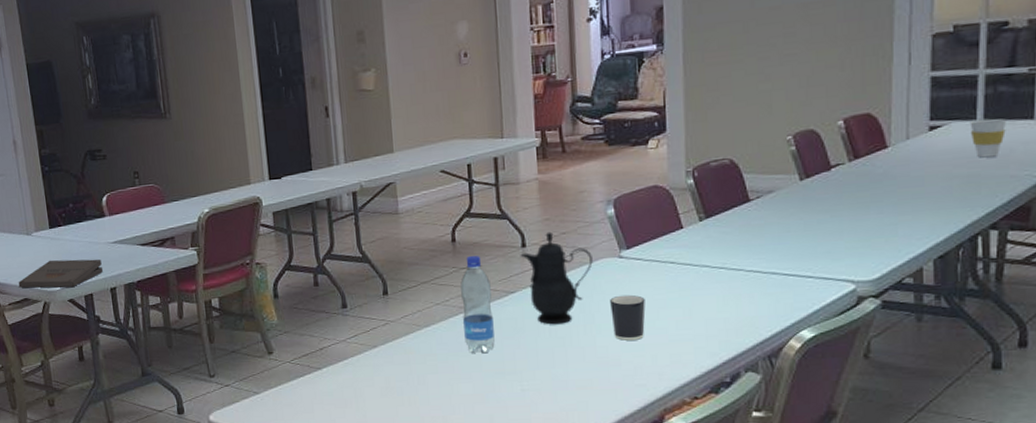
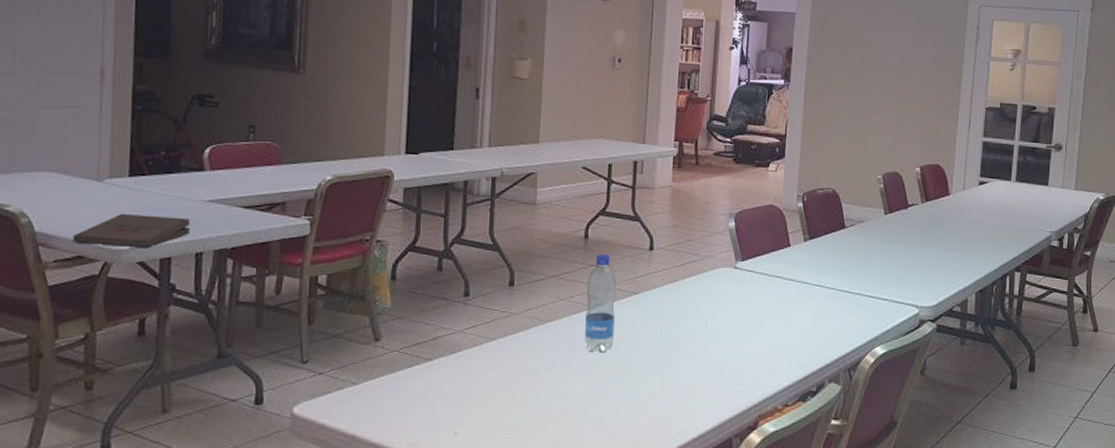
coffeepot: present [520,231,593,324] -> none [647,237,712,327]
mug: present [610,294,646,341] -> none [722,304,753,347]
cup: present [969,118,1007,158] -> none [1006,180,1031,212]

